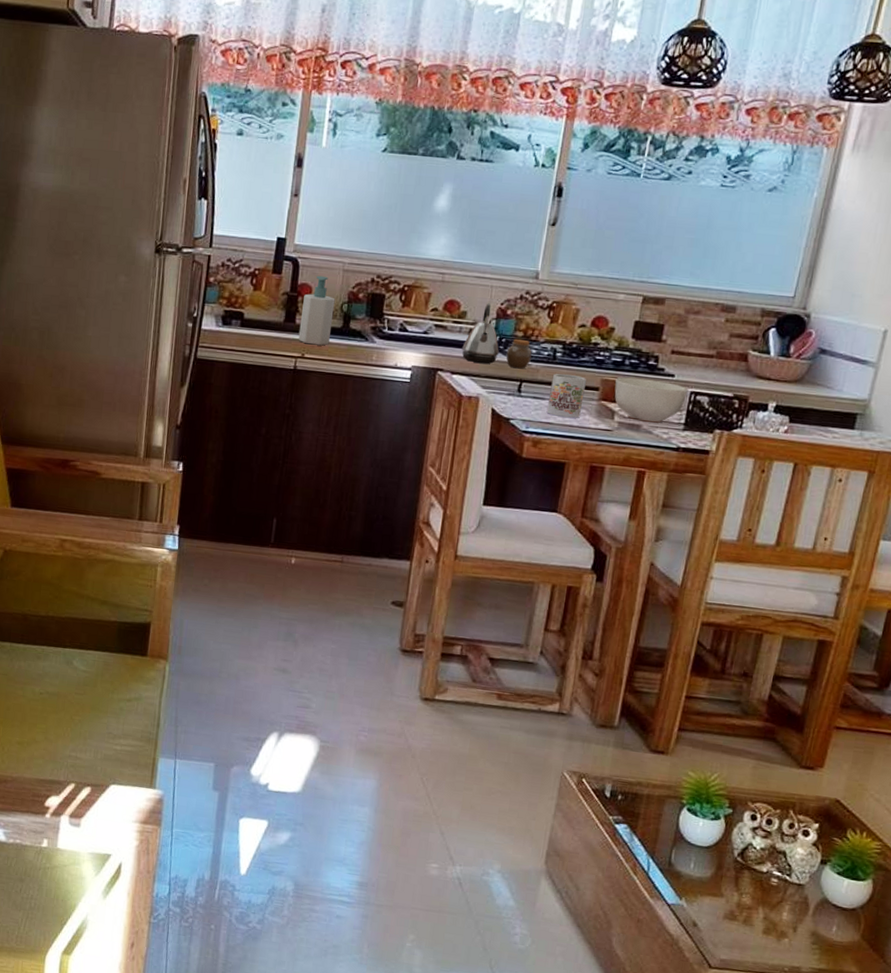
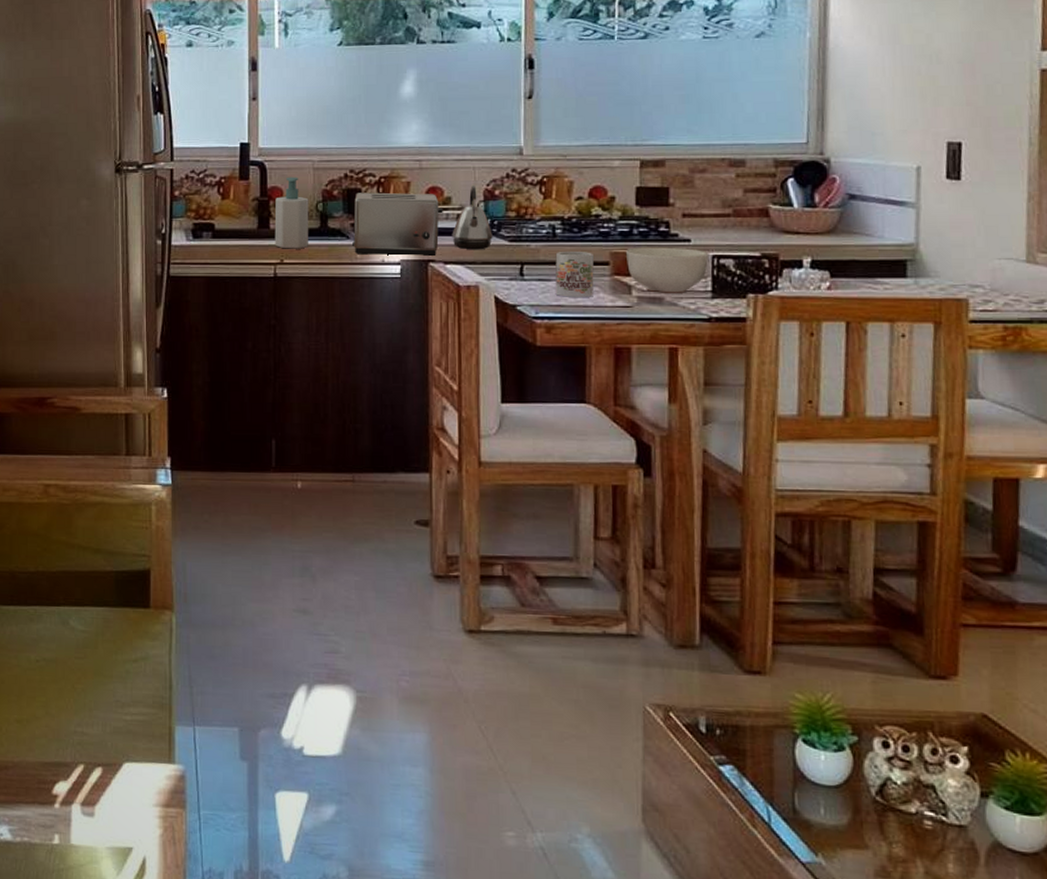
toaster: none [370,298,458,366] -> present [352,192,443,257]
jar: present [505,338,532,369] -> none [501,219,529,251]

